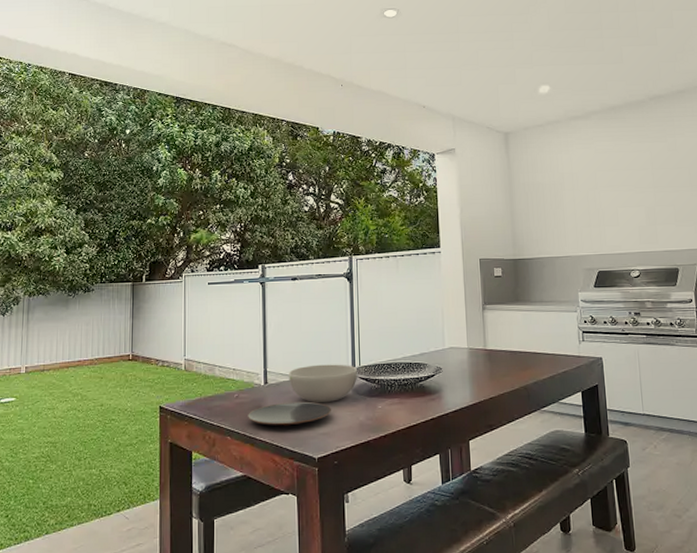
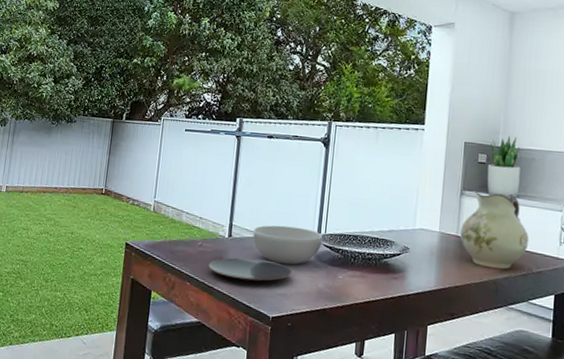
pitcher: none [486,302,552,376] -> present [459,191,529,270]
planter: none [504,247,535,306] -> present [487,135,522,198]

